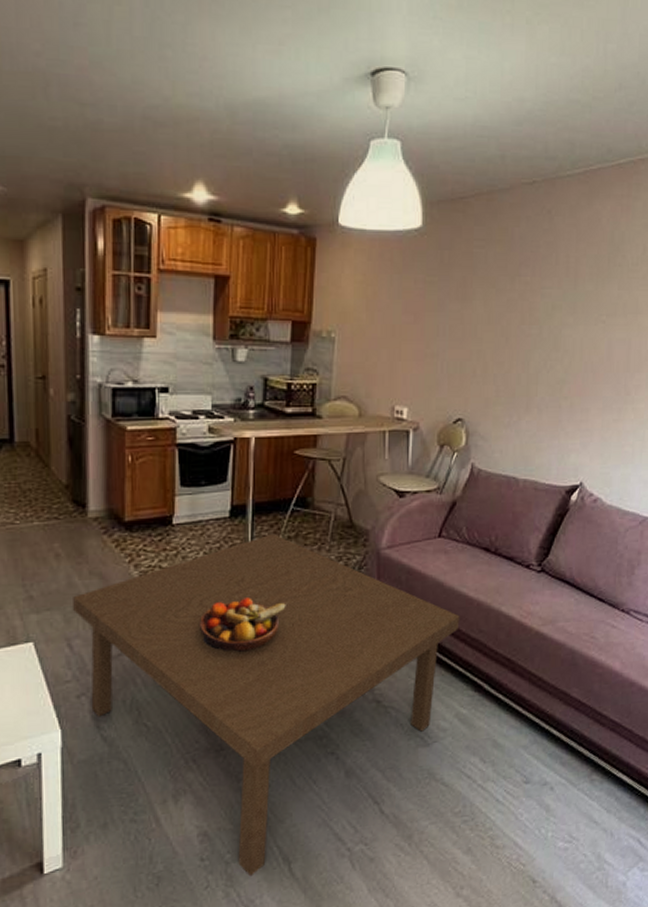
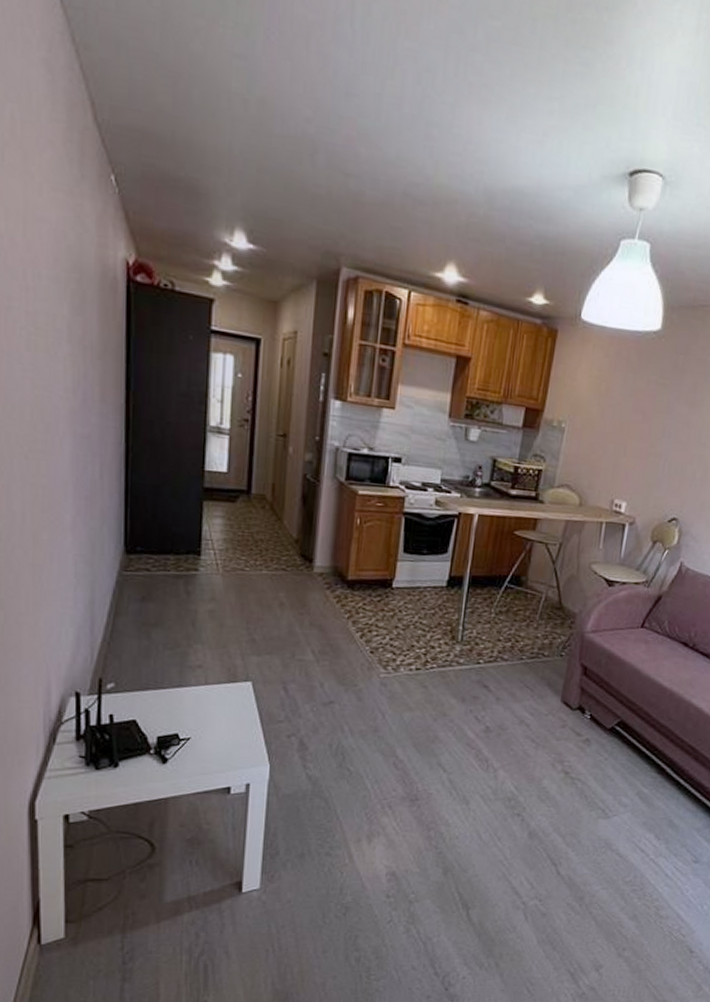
coffee table: present [73,533,460,877] -> none [292,606,652,917]
fruit bowl: present [198,598,286,653] -> none [407,663,491,714]

